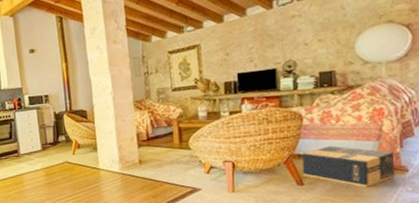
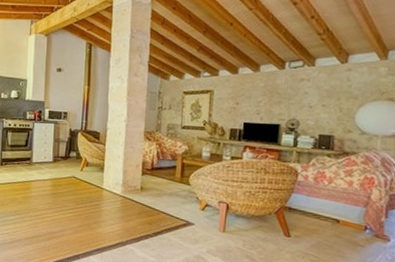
cardboard box: present [301,145,395,188] -> none [290,204,378,250]

